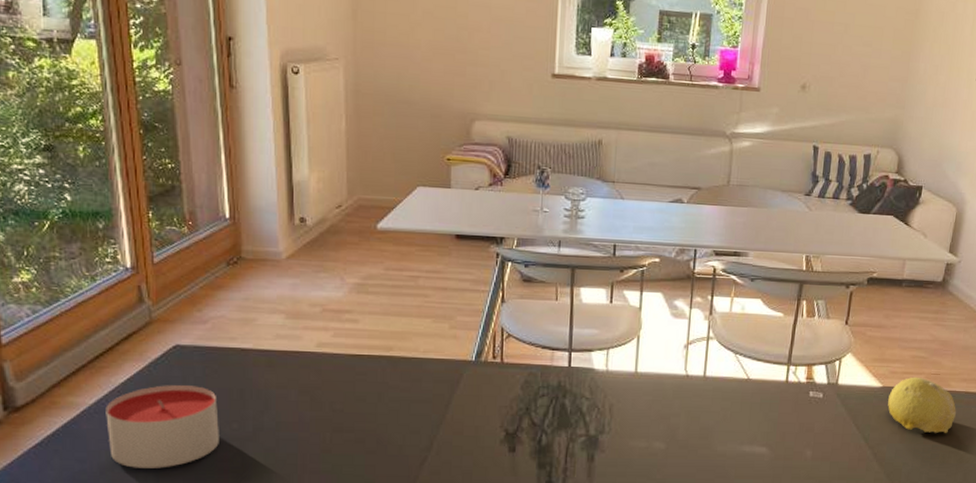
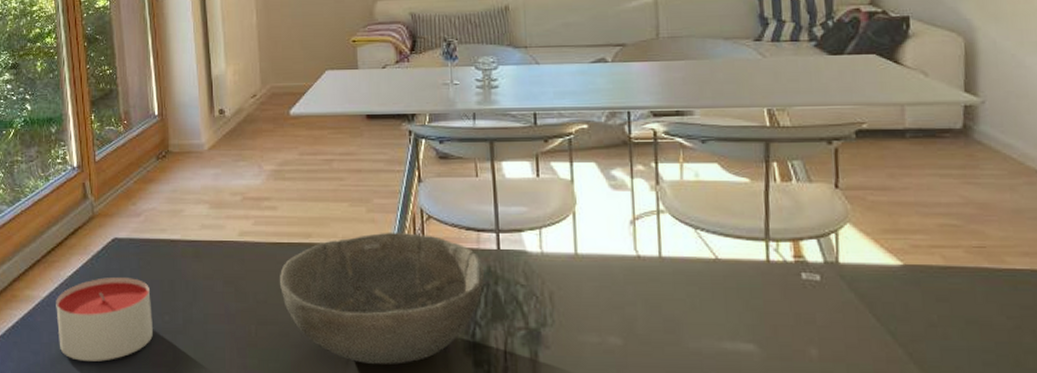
bowl: none [357,348,556,467] -> present [279,232,485,364]
fruit: present [888,377,957,433] -> none [915,251,1024,326]

